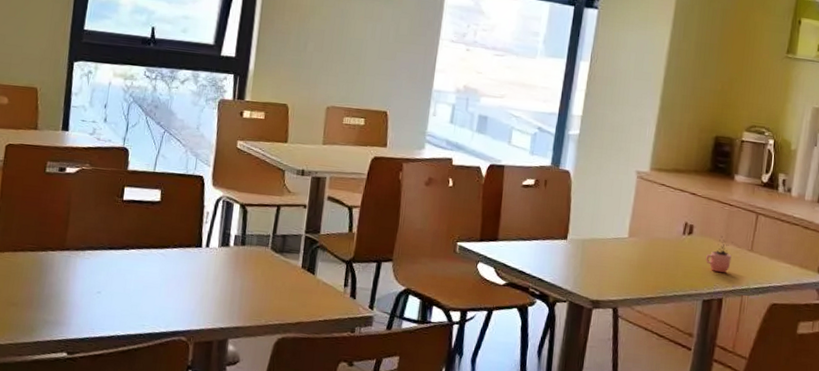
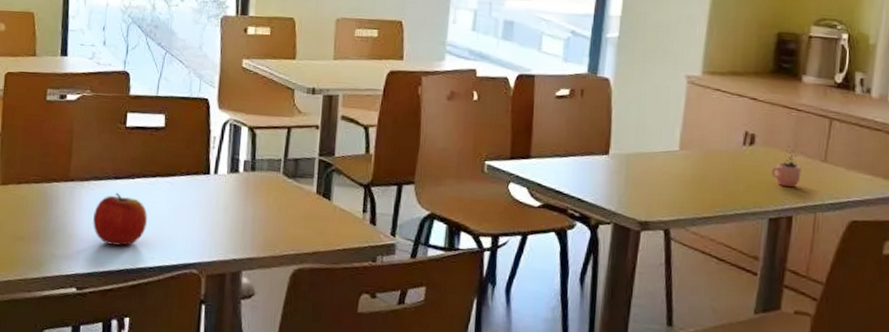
apple: none [86,262,140,313] -> present [93,193,147,246]

